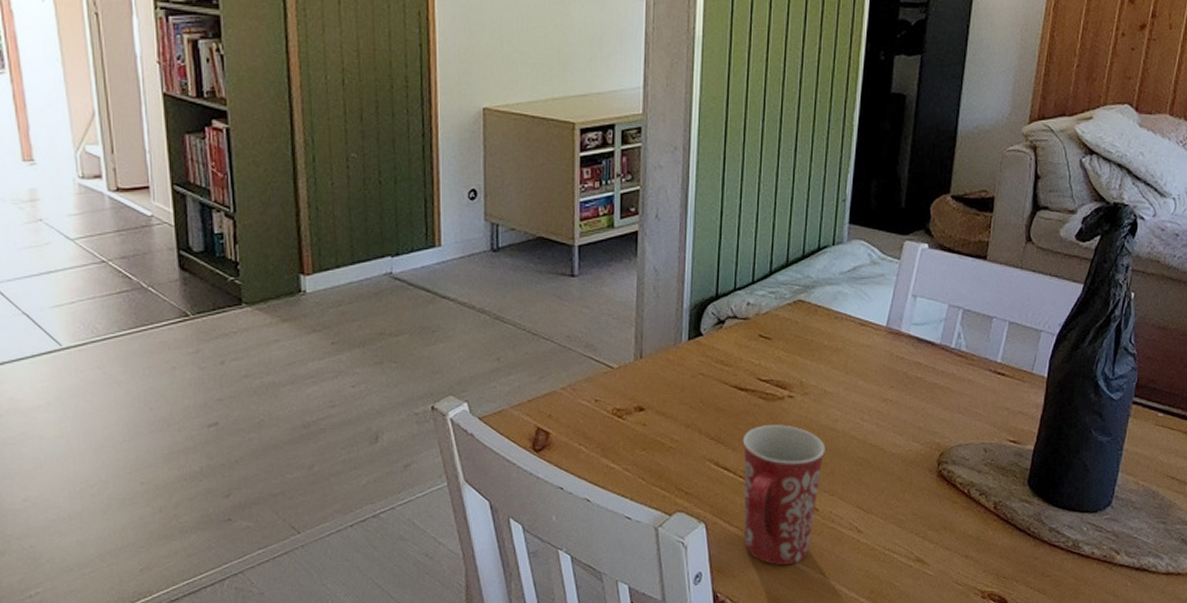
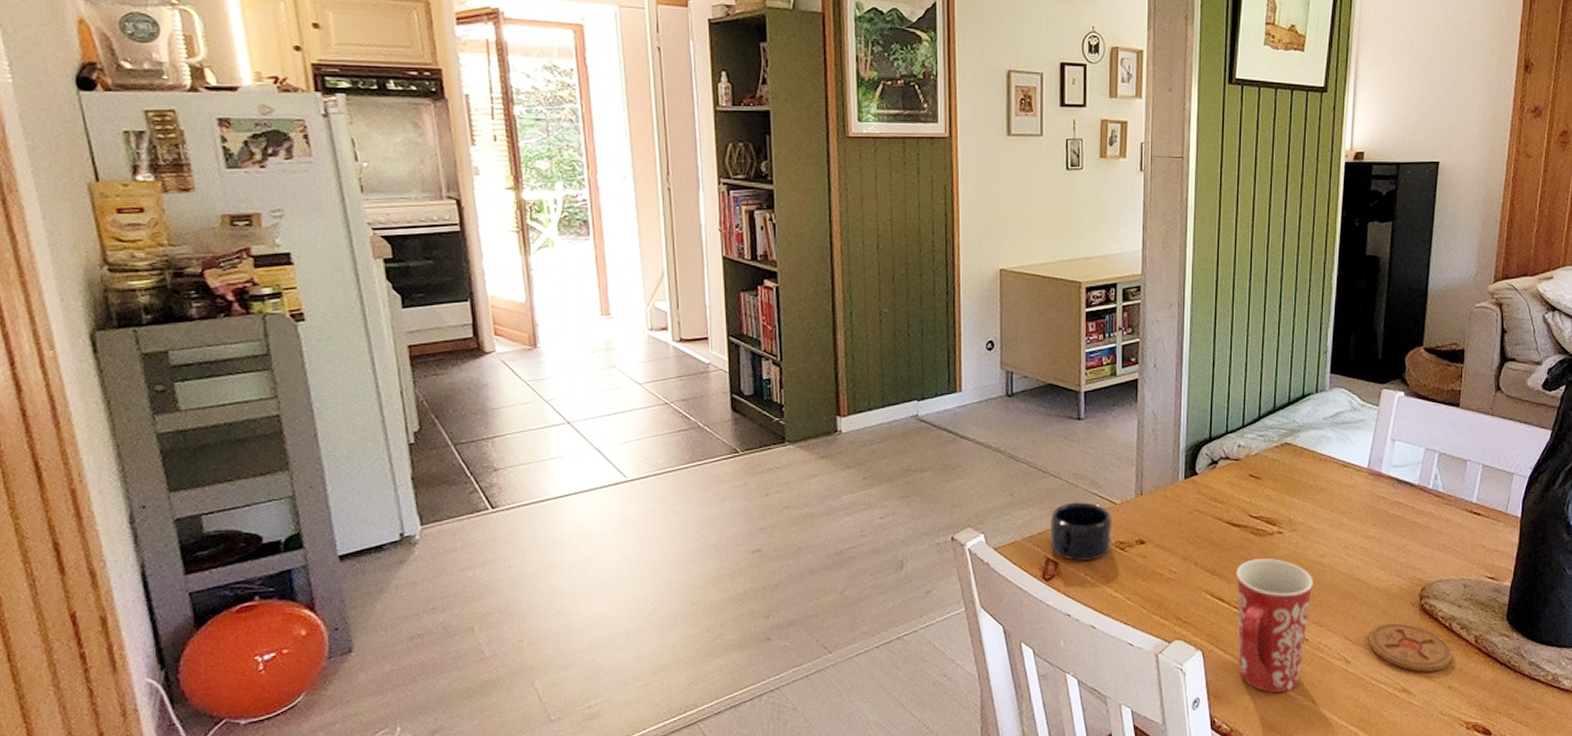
mug: none [539,366,609,430] -> present [1049,502,1113,561]
coaster: none [882,490,970,541] -> present [1368,623,1453,672]

